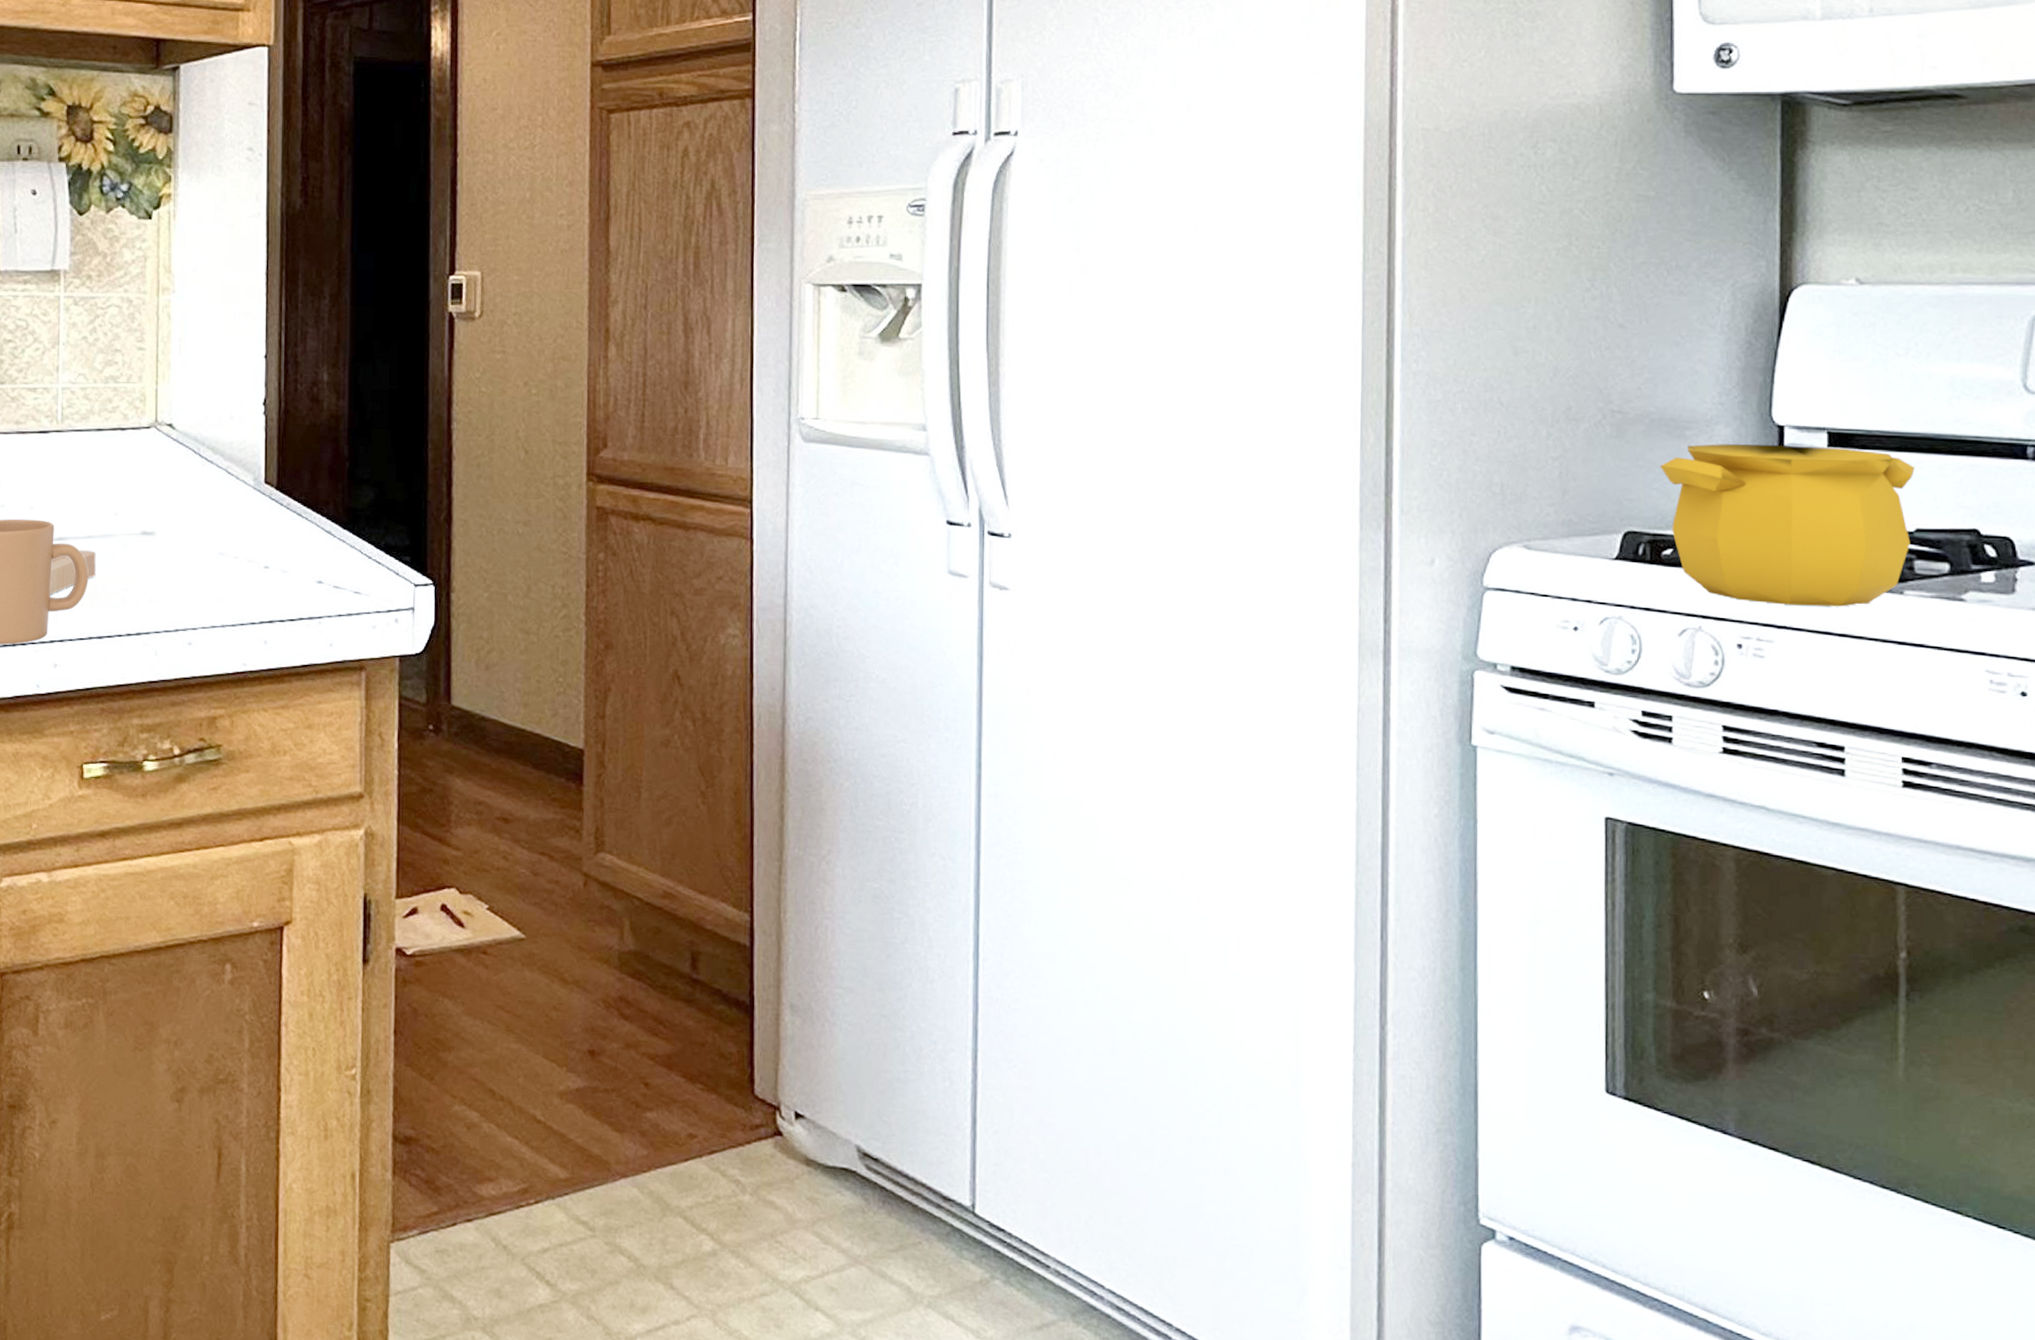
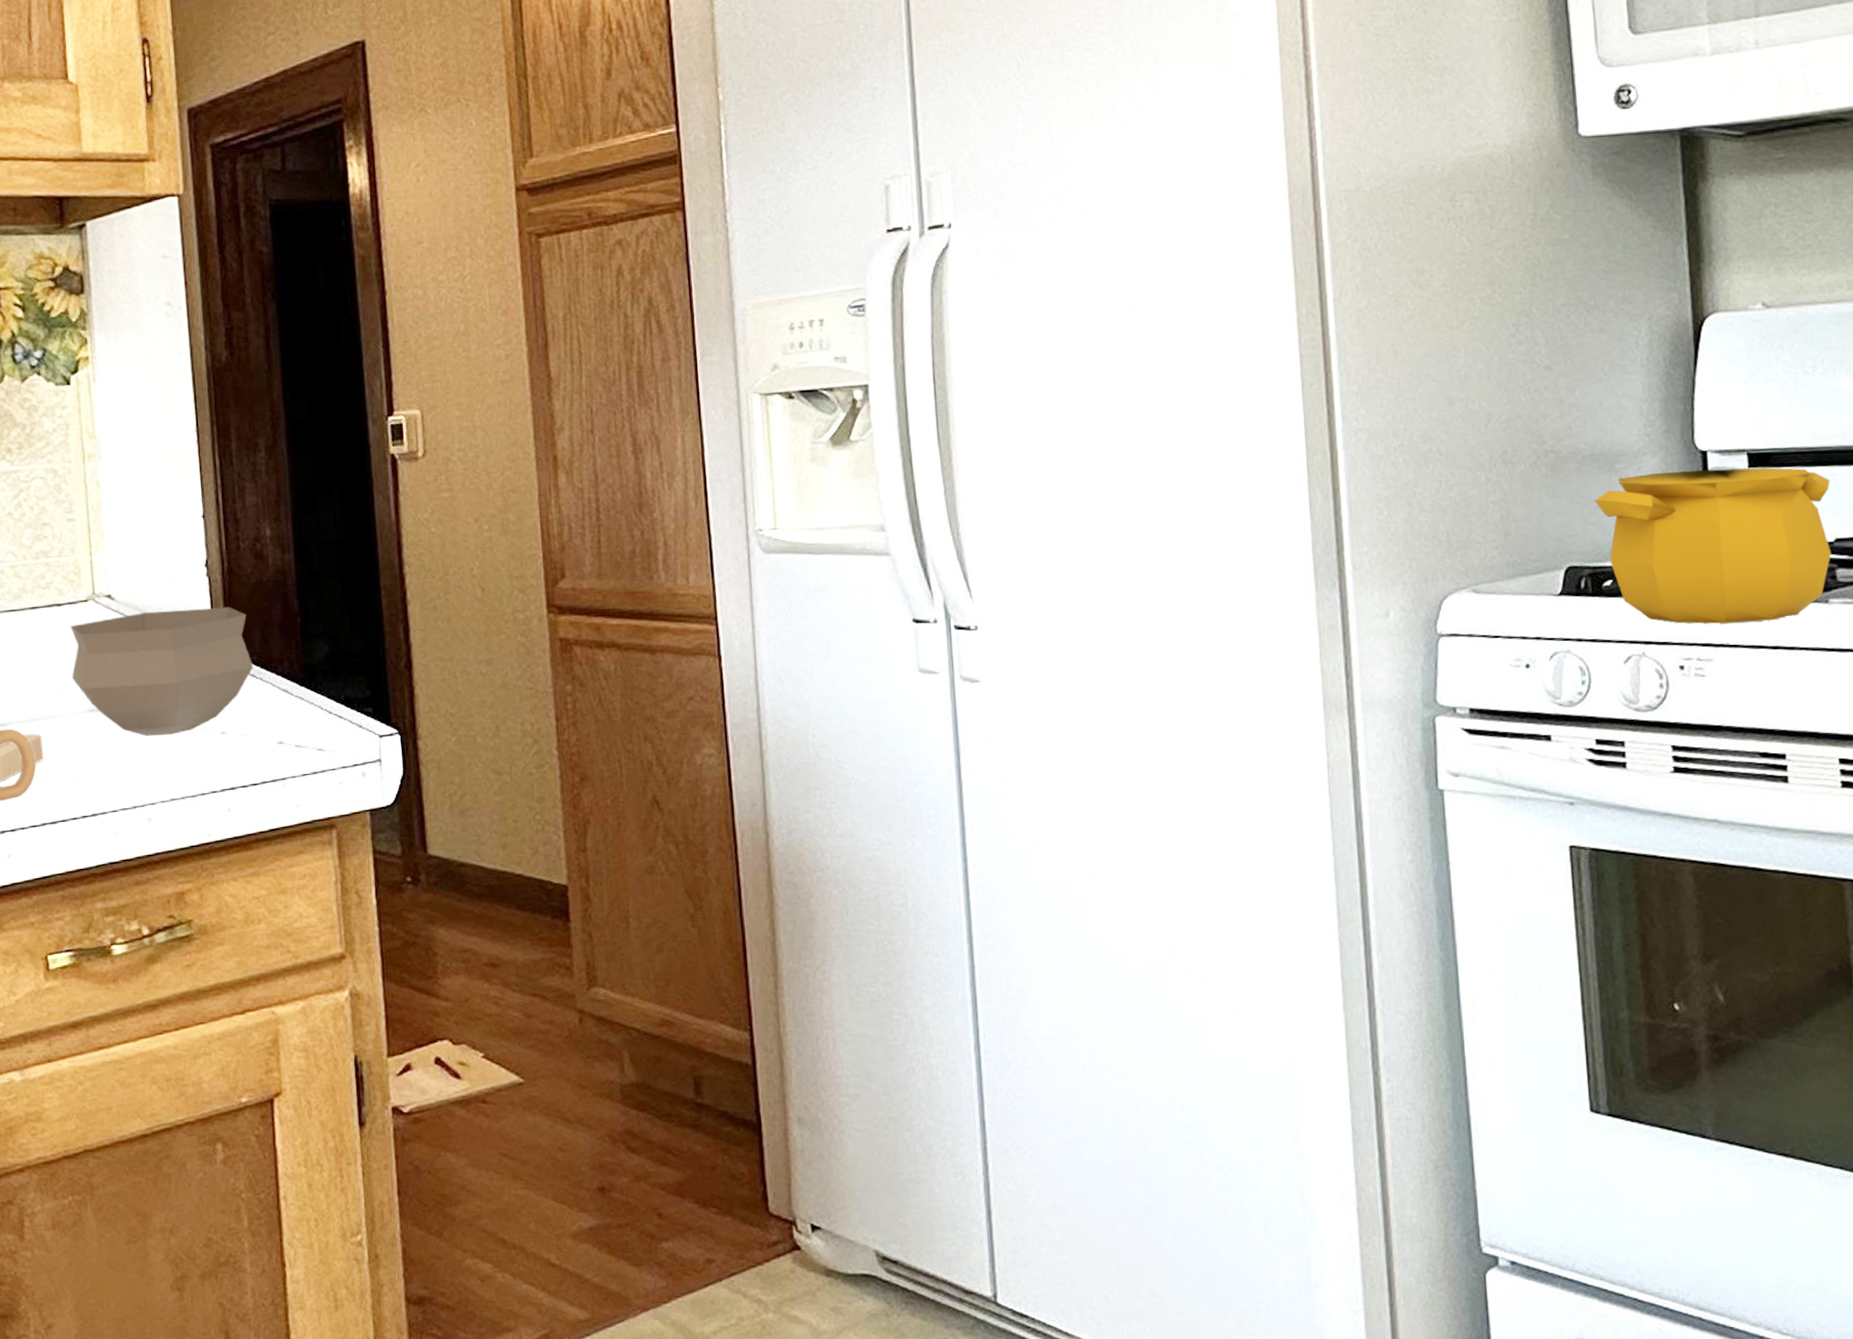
bowl: none [129,444,301,564] -> present [70,606,254,736]

